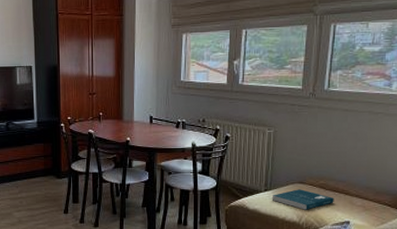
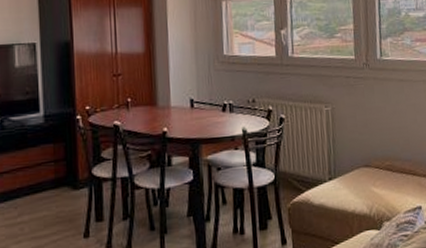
book: present [271,189,334,210] -> none [337,174,403,199]

